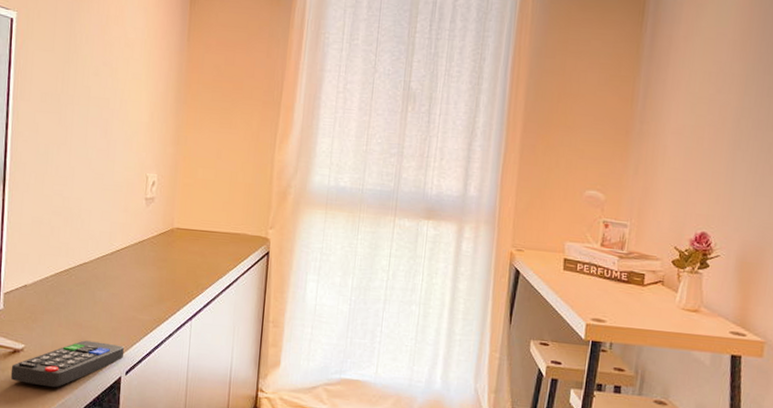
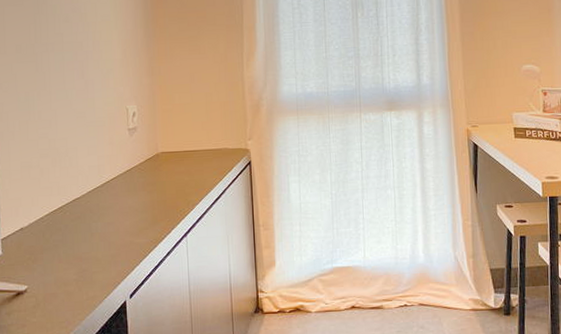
remote control: present [10,340,125,388] -> none [16,270,127,323]

